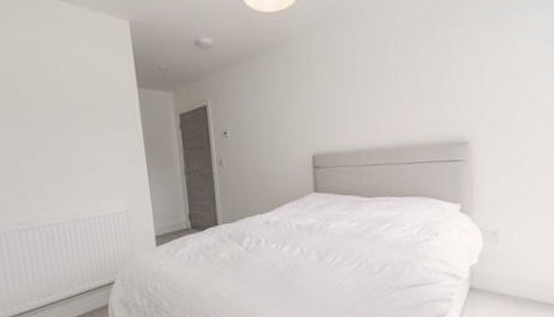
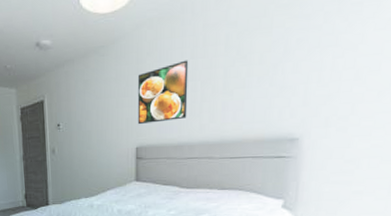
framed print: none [309,63,363,131] -> present [137,60,189,125]

